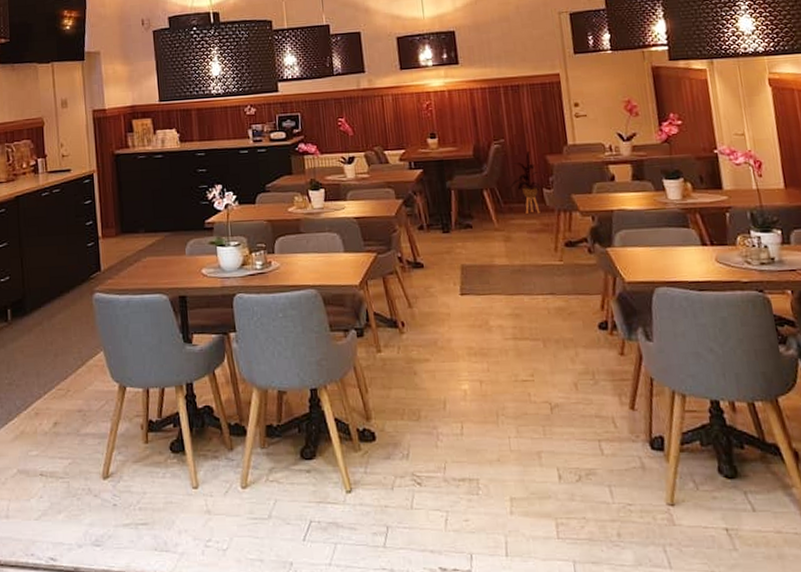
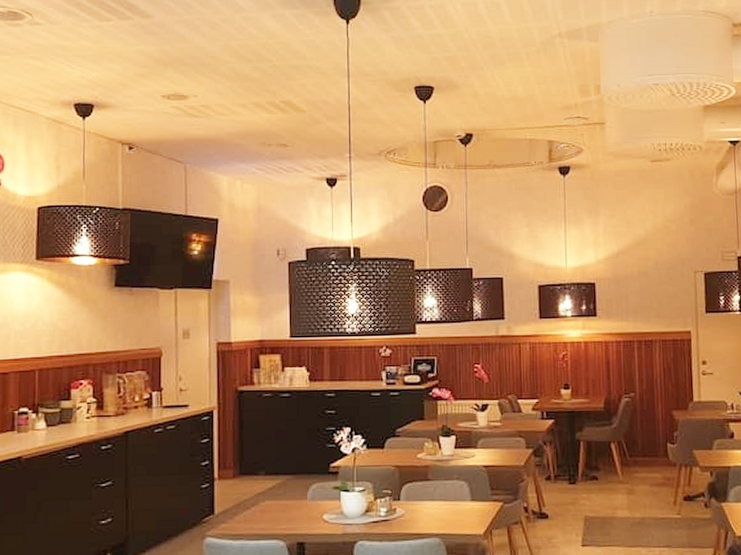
house plant: present [510,150,541,214] -> none [637,405,666,468]

